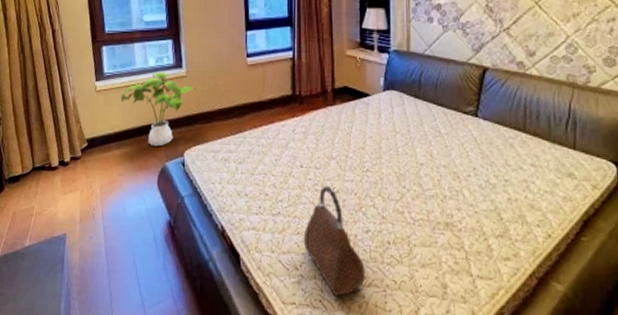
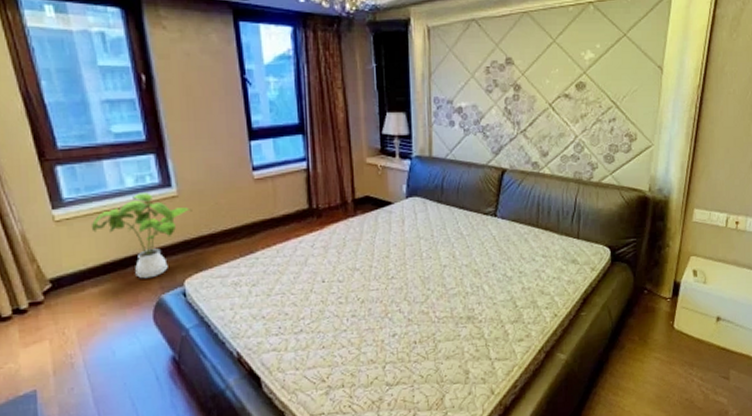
handbag: present [303,185,365,297] -> none [329,297,394,401]

